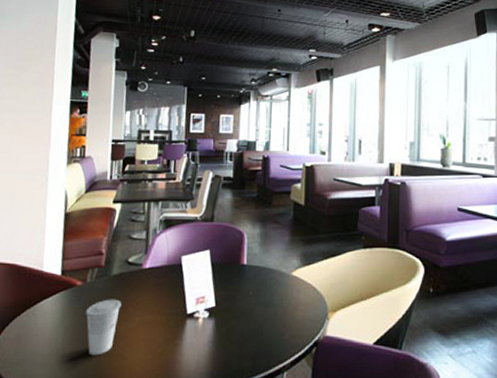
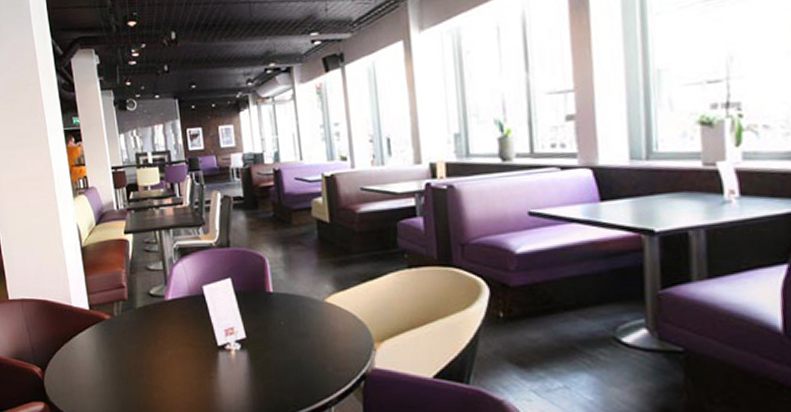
cup: present [85,299,122,356] -> none [118,332,152,388]

